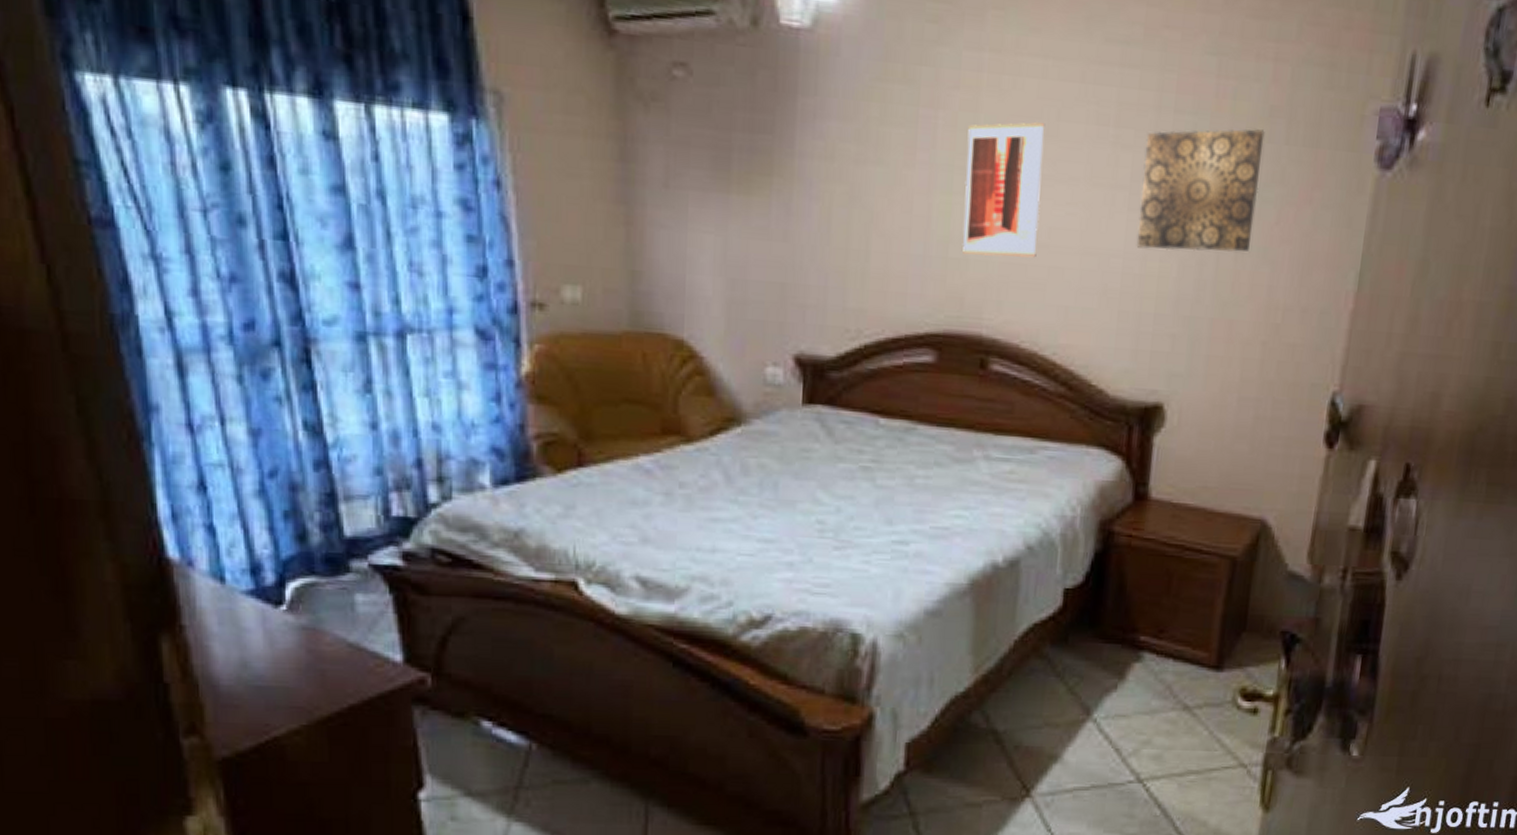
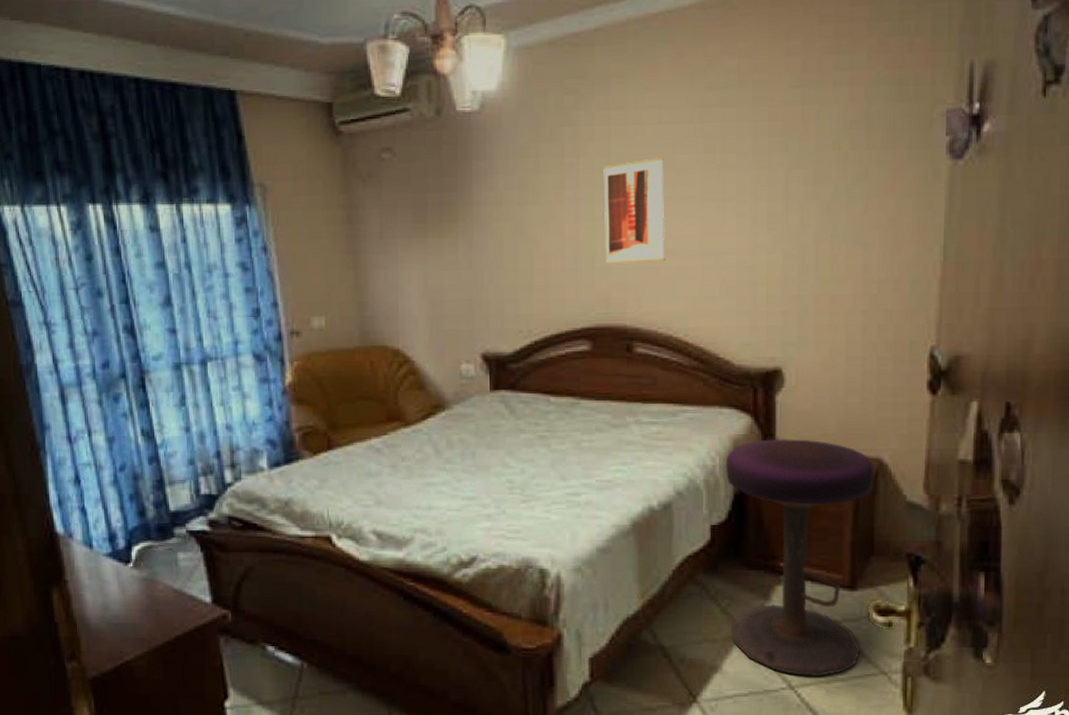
stool: none [1077,488,1257,769] -> present [726,438,875,677]
wall art: present [1136,129,1265,252] -> none [746,140,847,245]

